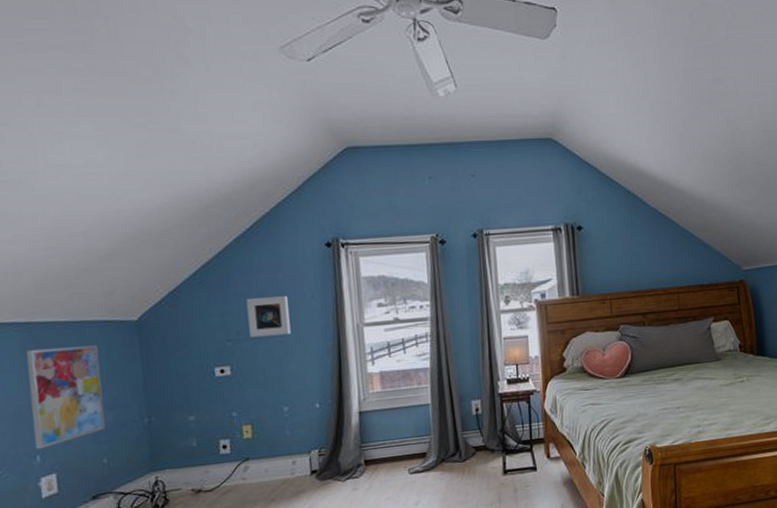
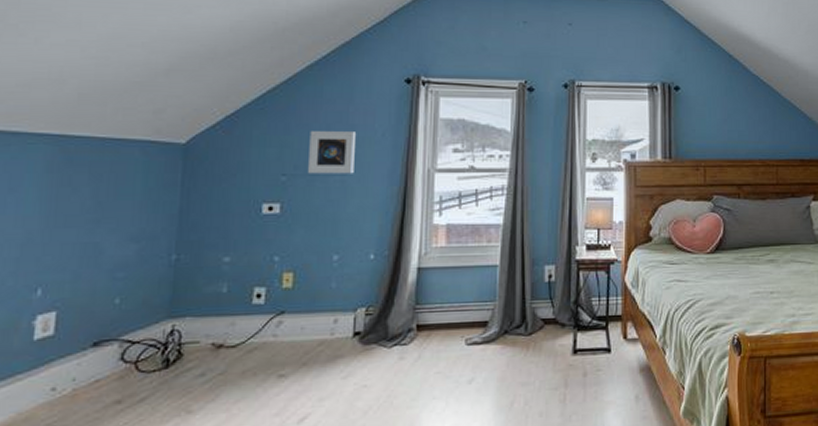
wall art: present [25,345,105,449] -> none [38,165,134,281]

